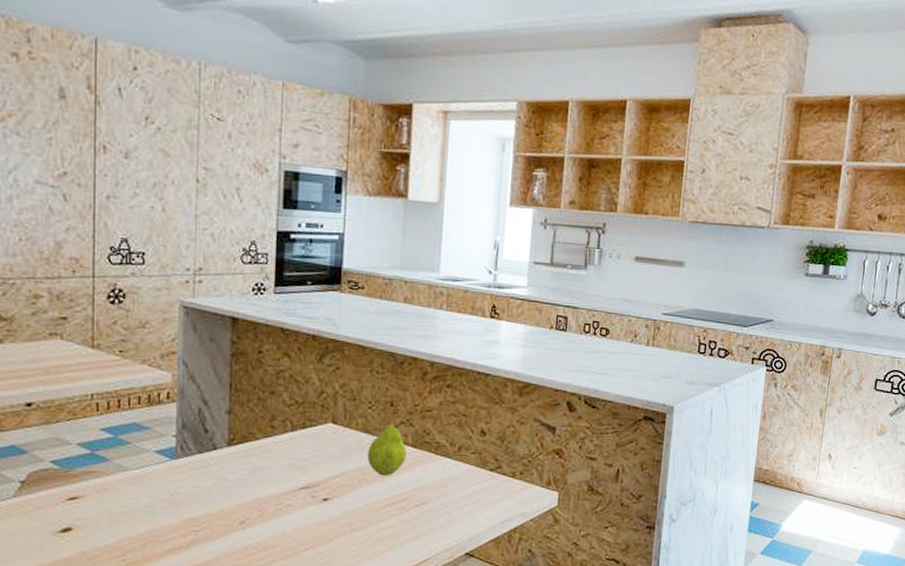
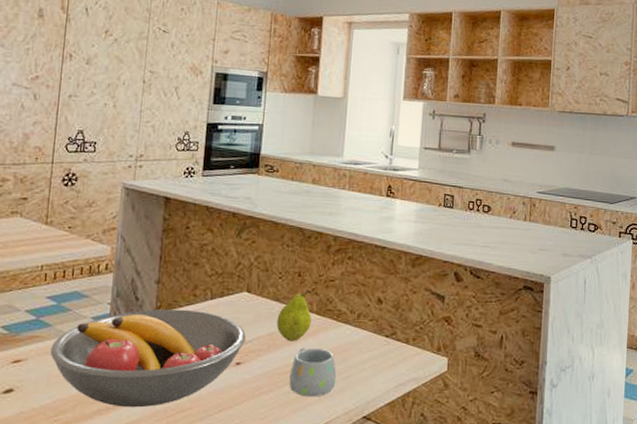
fruit bowl: none [109,441,334,546] -> present [50,309,247,408]
mug: none [383,482,436,534] -> present [289,347,337,397]

